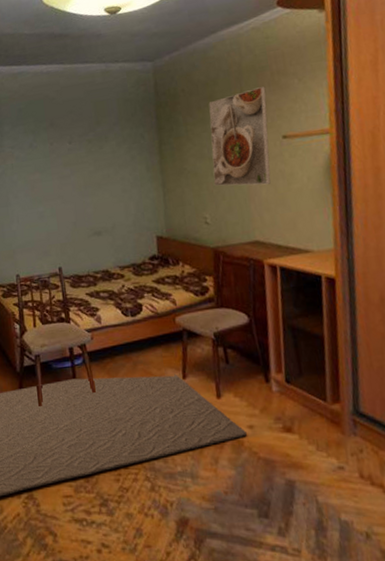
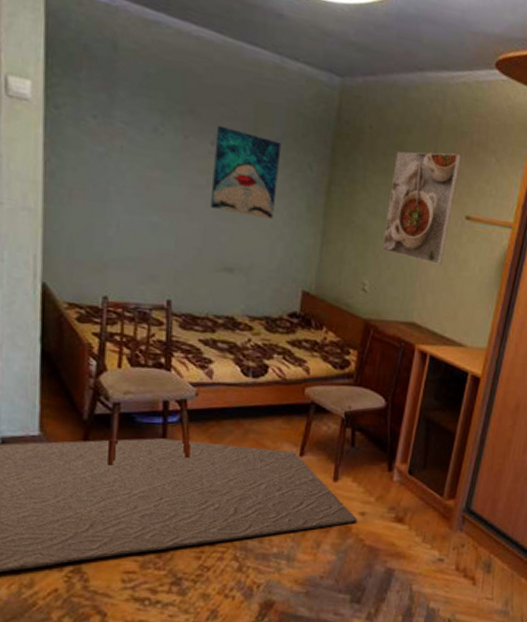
wall art: none [71,125,123,190] -> present [210,125,282,219]

